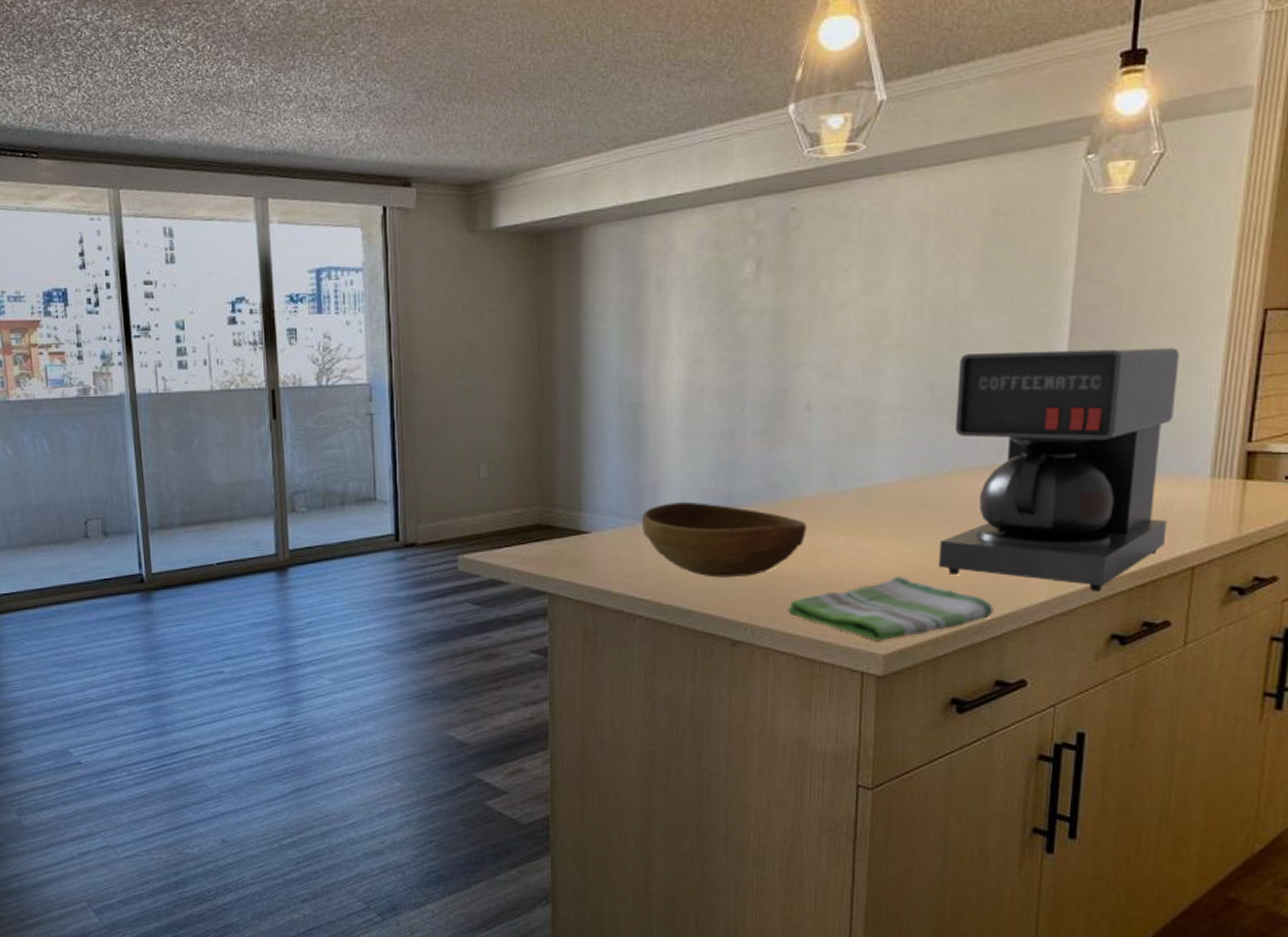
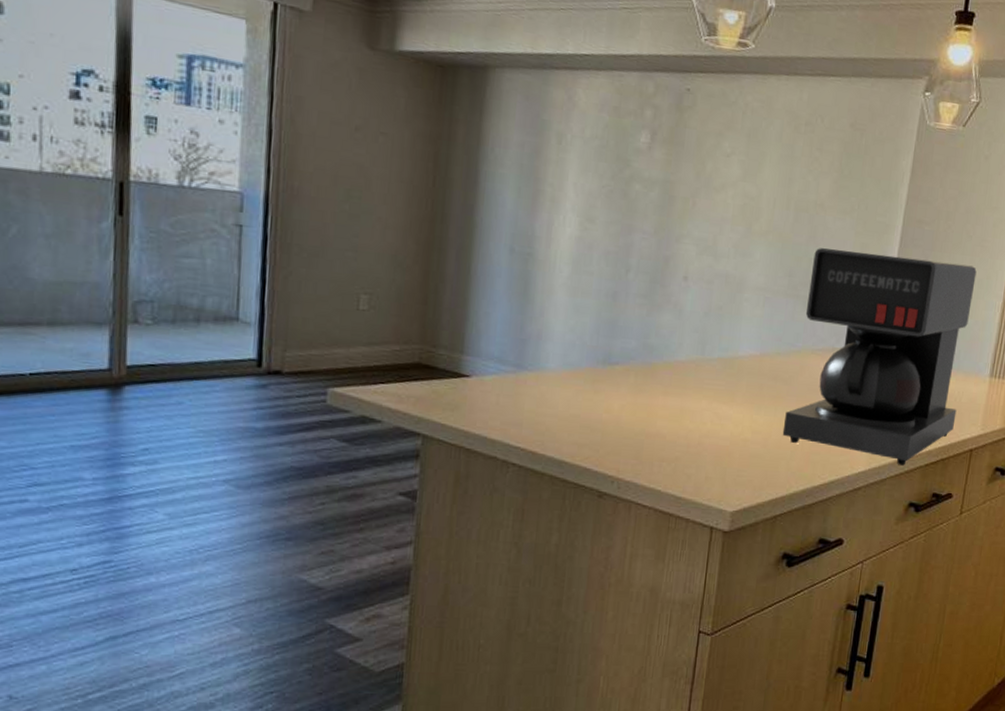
bowl: present [641,502,807,578] -> none [522,354,675,432]
dish towel: present [787,576,994,641] -> none [651,441,823,500]

